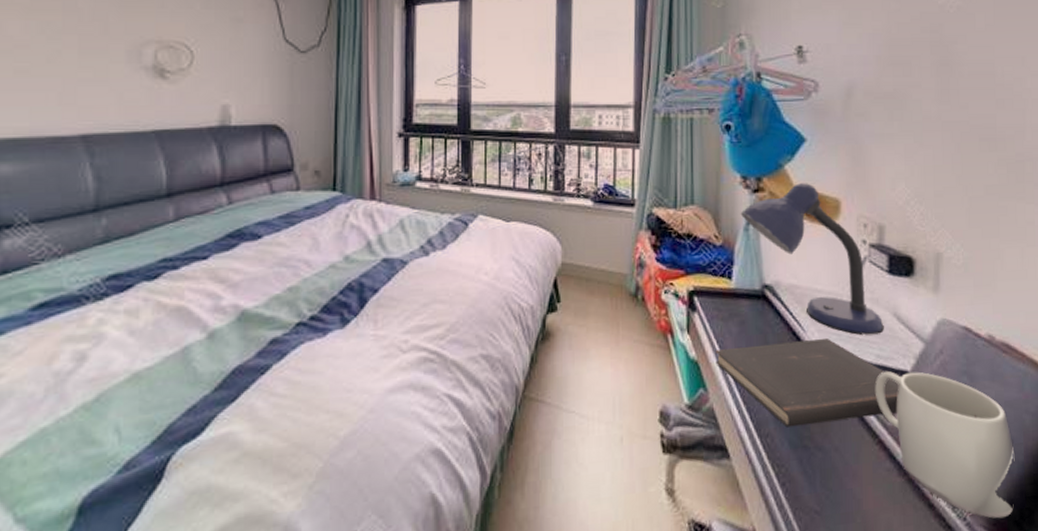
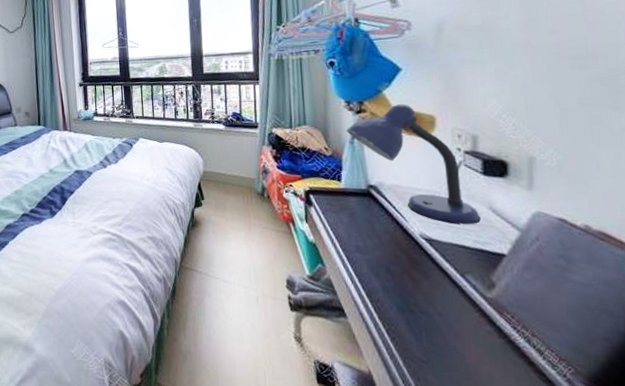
hardcover book: present [715,339,900,428] -> none [330,227,498,296]
mug: present [875,370,1015,519] -> none [474,253,615,378]

